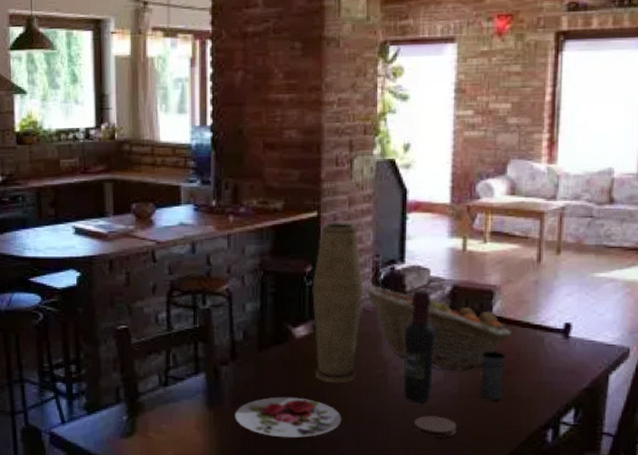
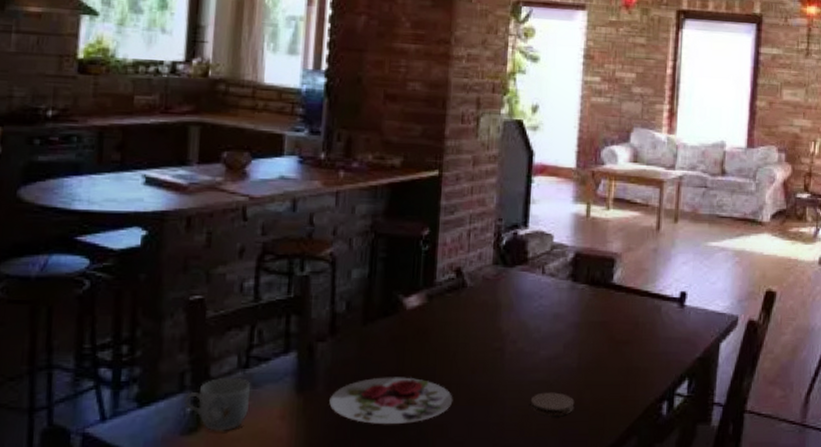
mug: none [121,393,171,436] -> present [185,378,251,431]
vase: present [312,222,363,383] -> none [426,182,484,360]
fruit basket: present [363,286,511,372] -> none [484,252,631,343]
wine bottle: present [403,289,436,404] -> none [520,255,557,379]
jar: present [479,351,506,401] -> none [598,320,625,374]

